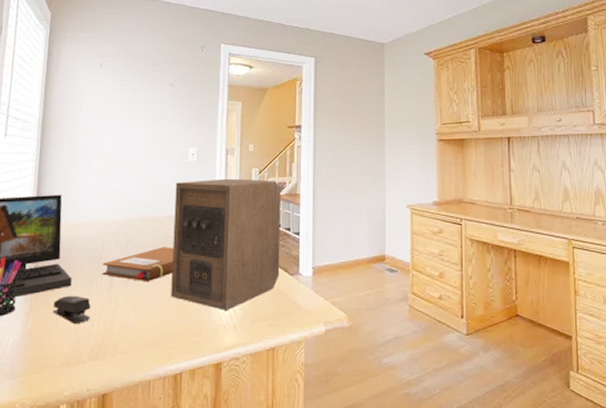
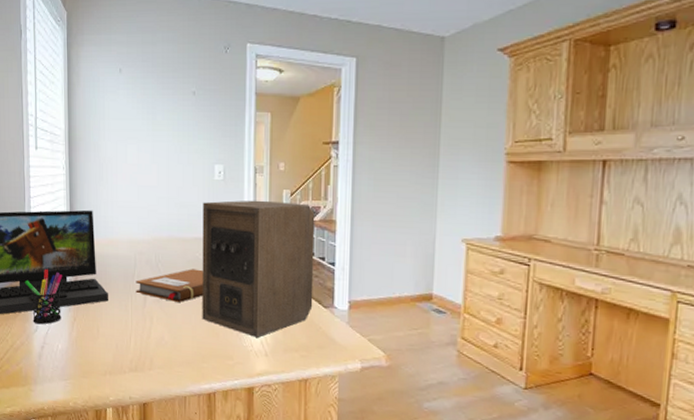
stapler: present [52,295,91,323] -> none [93,309,127,337]

